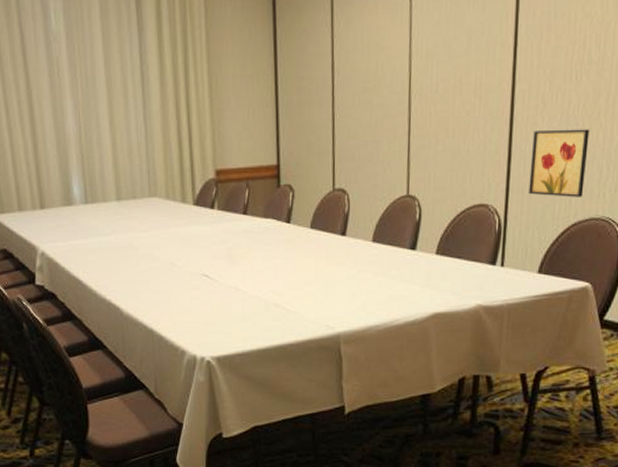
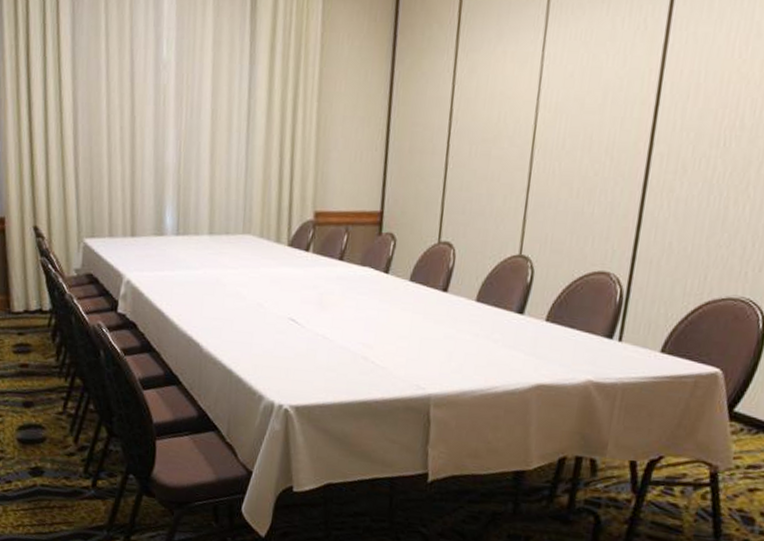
wall art: present [528,129,590,197] -> none [658,197,735,274]

